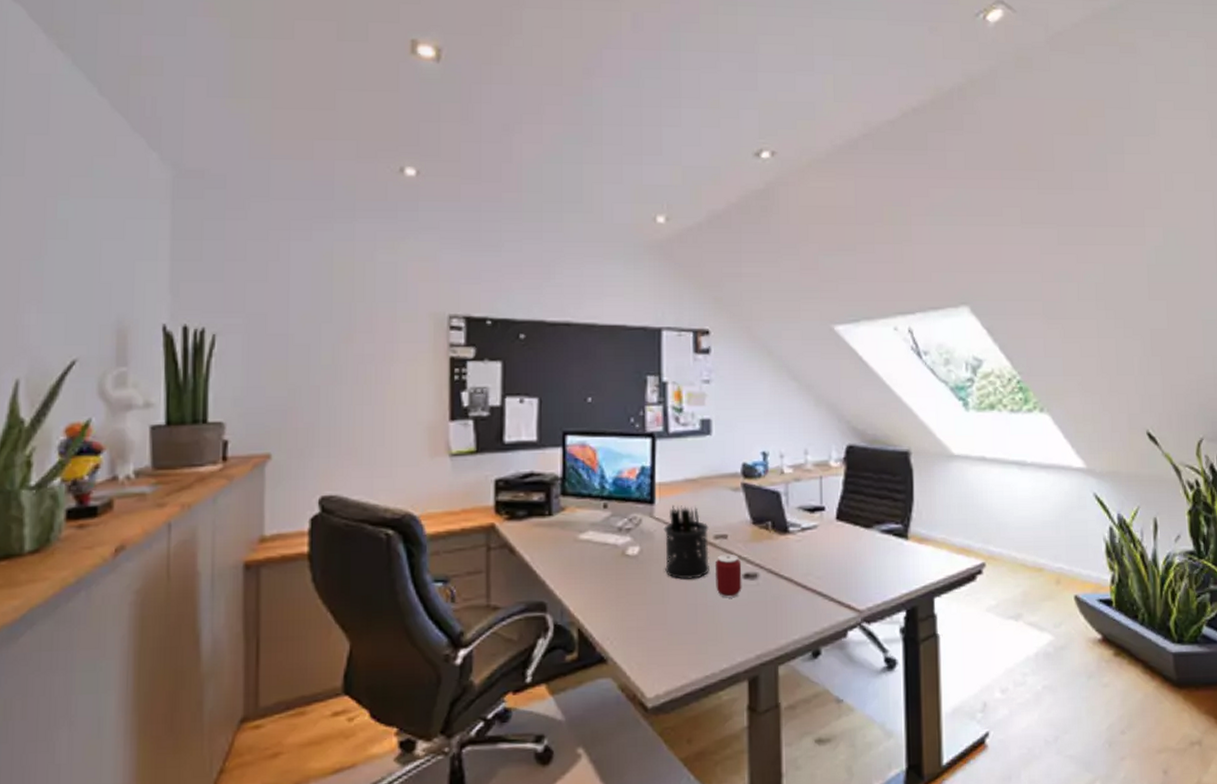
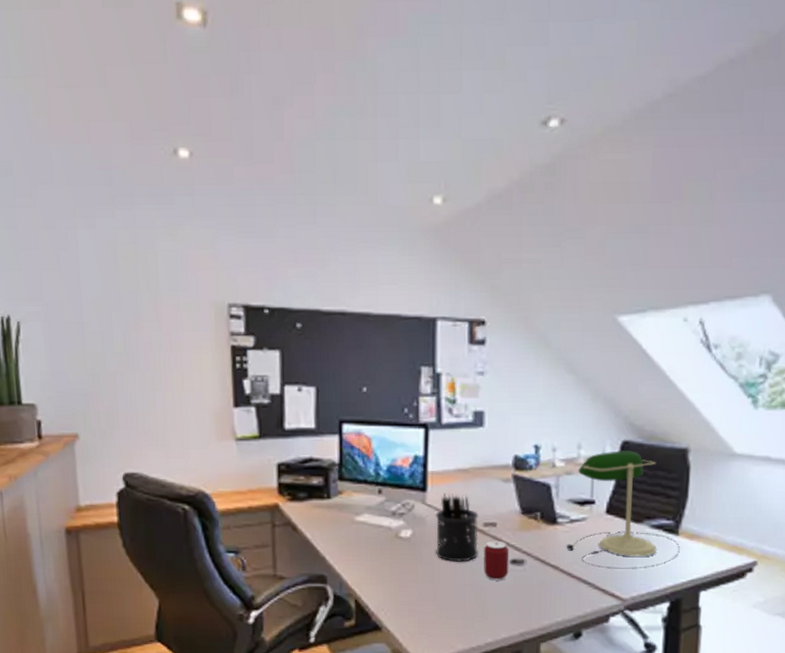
desk lamp: none [800,455,911,579] -> present [567,451,680,569]

